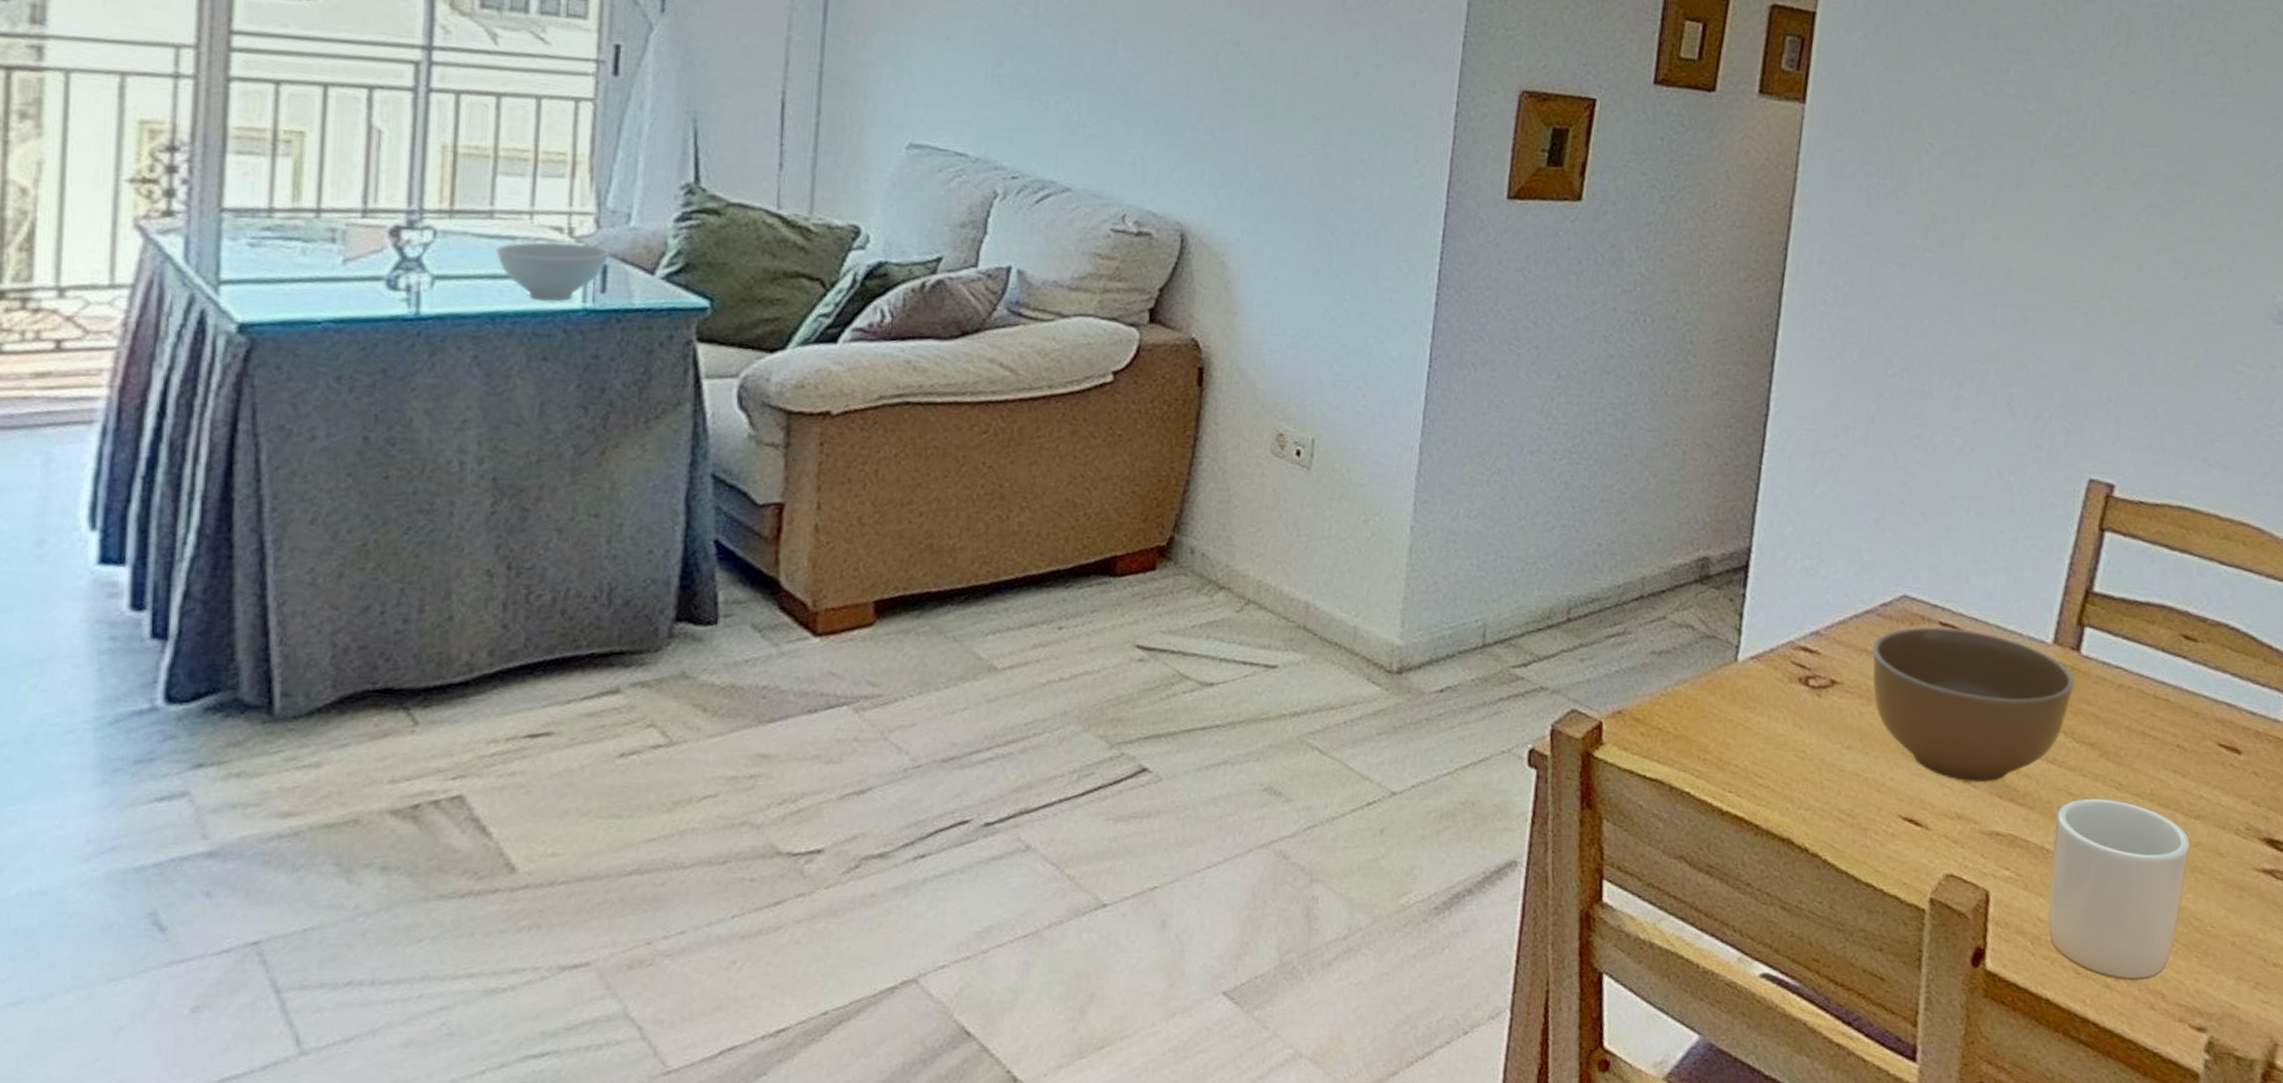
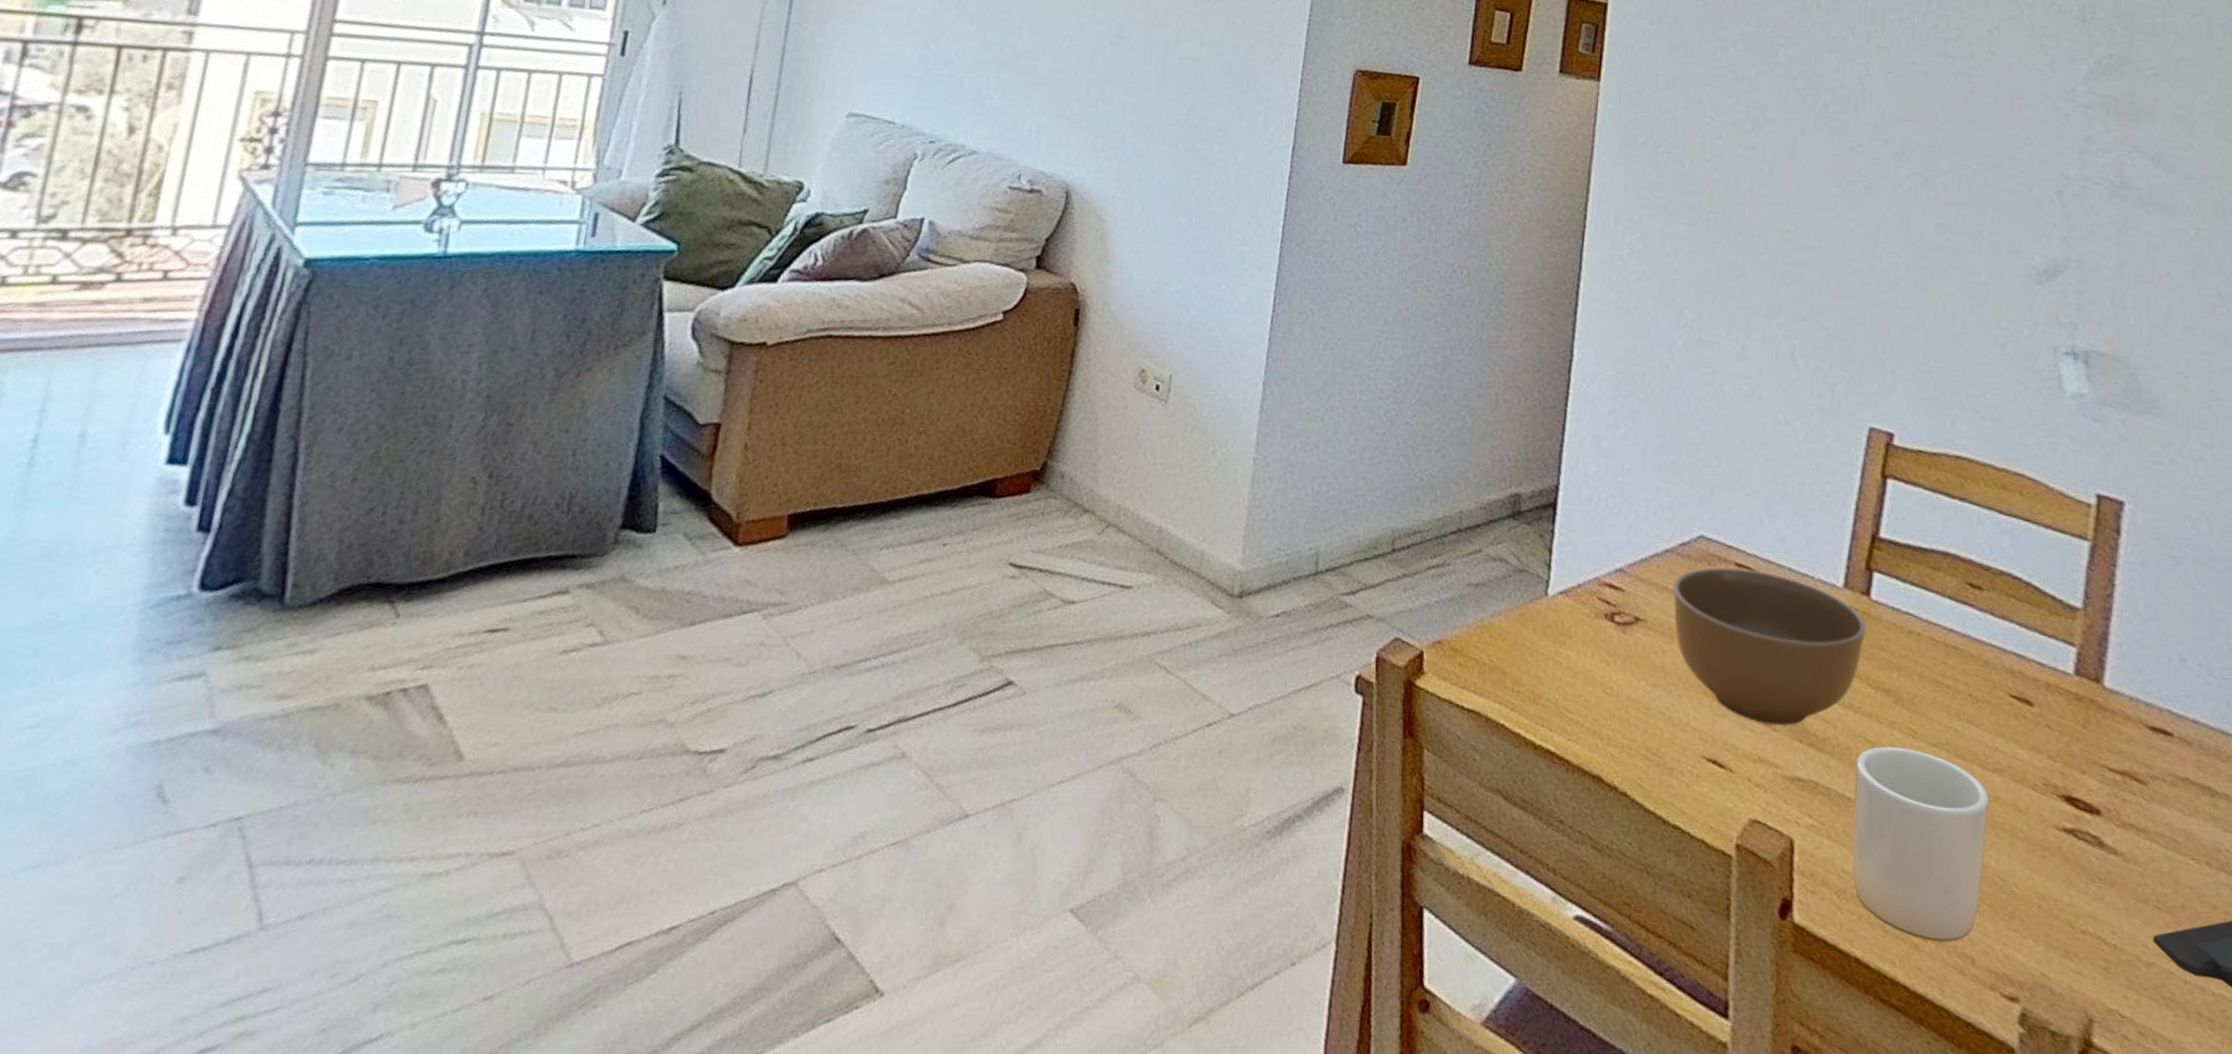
bowl: present [495,242,610,301] -> none [512,193,602,243]

